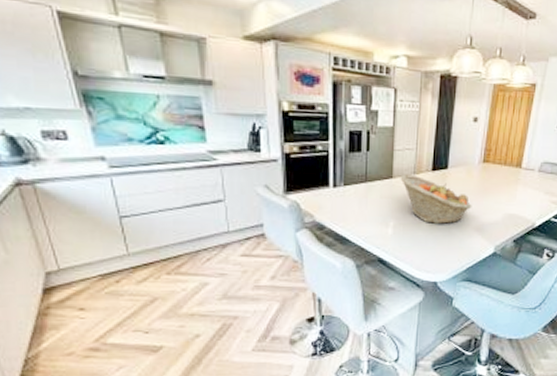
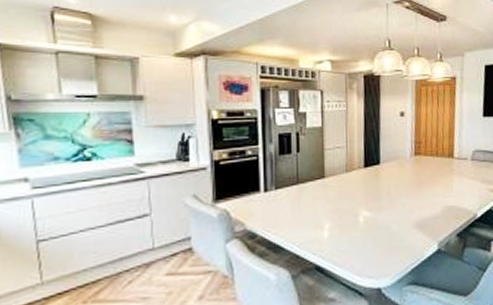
fruit basket: present [400,174,472,225] -> none [332,172,409,224]

